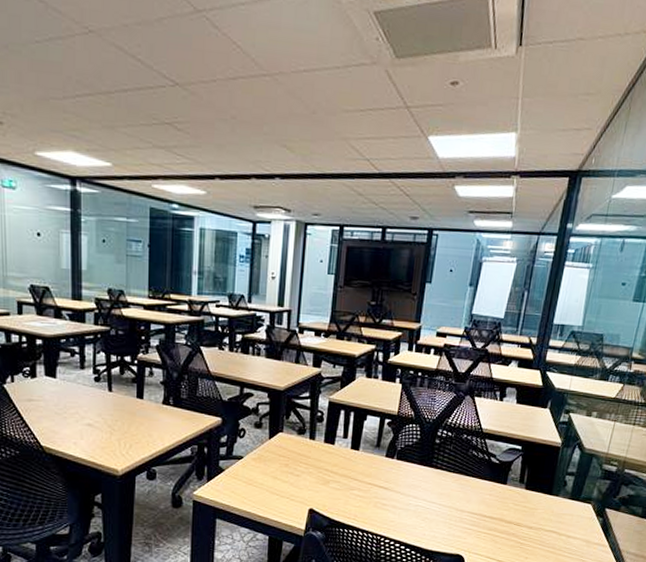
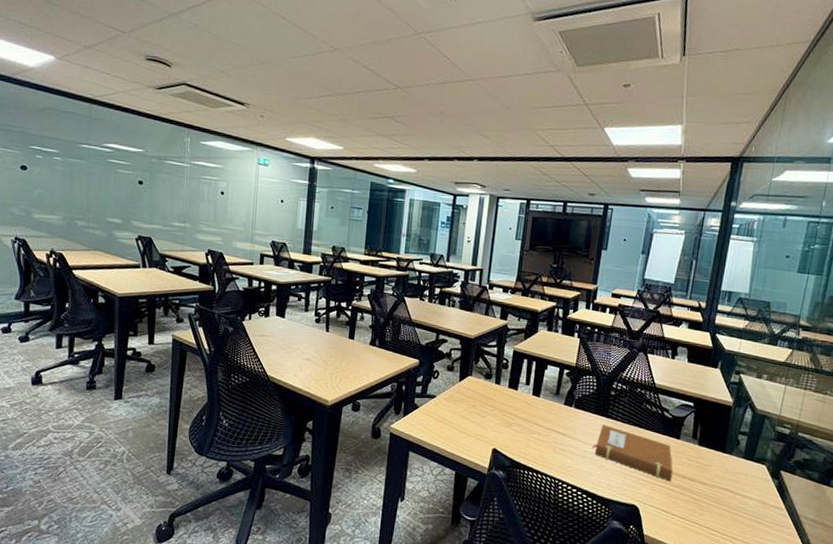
notebook: none [416,475,499,528] -> present [592,425,673,482]

